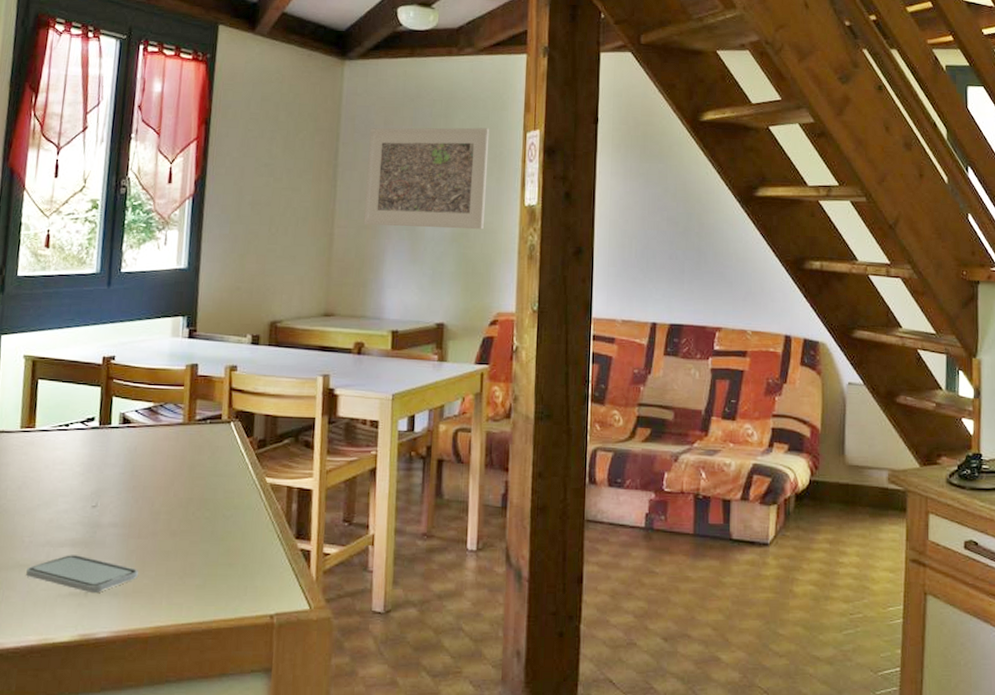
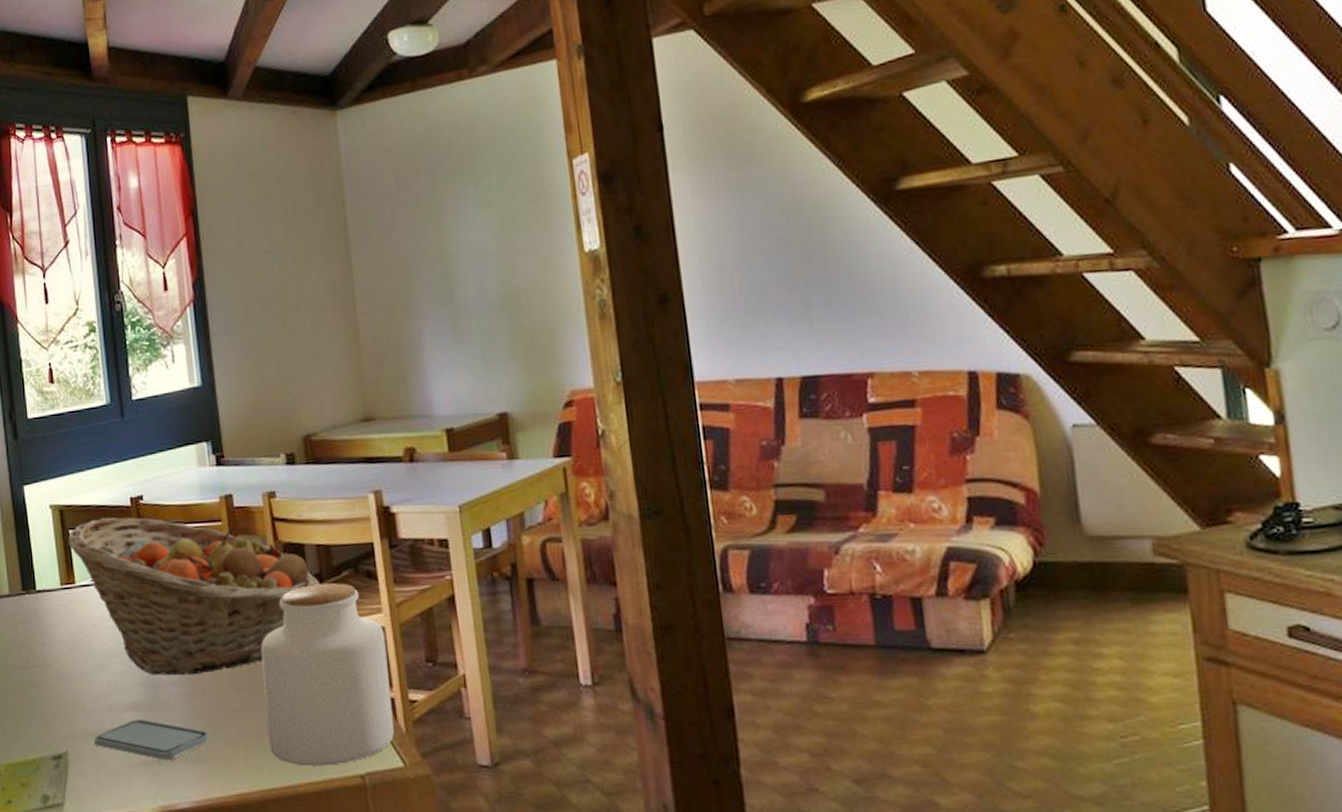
fruit basket: none [35,371,262,519] -> present [68,516,319,676]
jar: none [192,448,312,606] -> present [261,583,395,767]
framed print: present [363,127,490,230] -> none [379,162,537,305]

